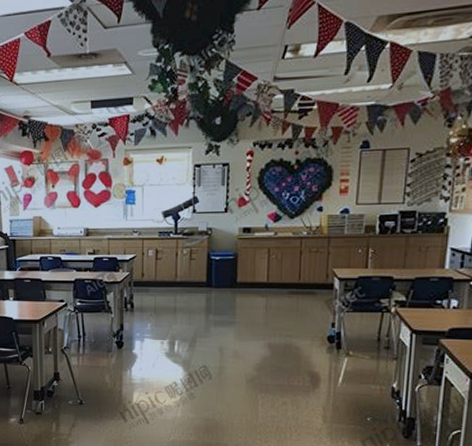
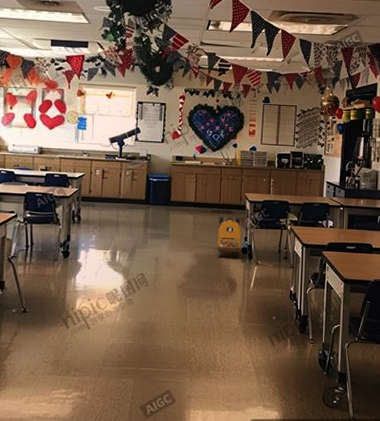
backpack: none [295,299,327,348] -> present [217,217,241,258]

